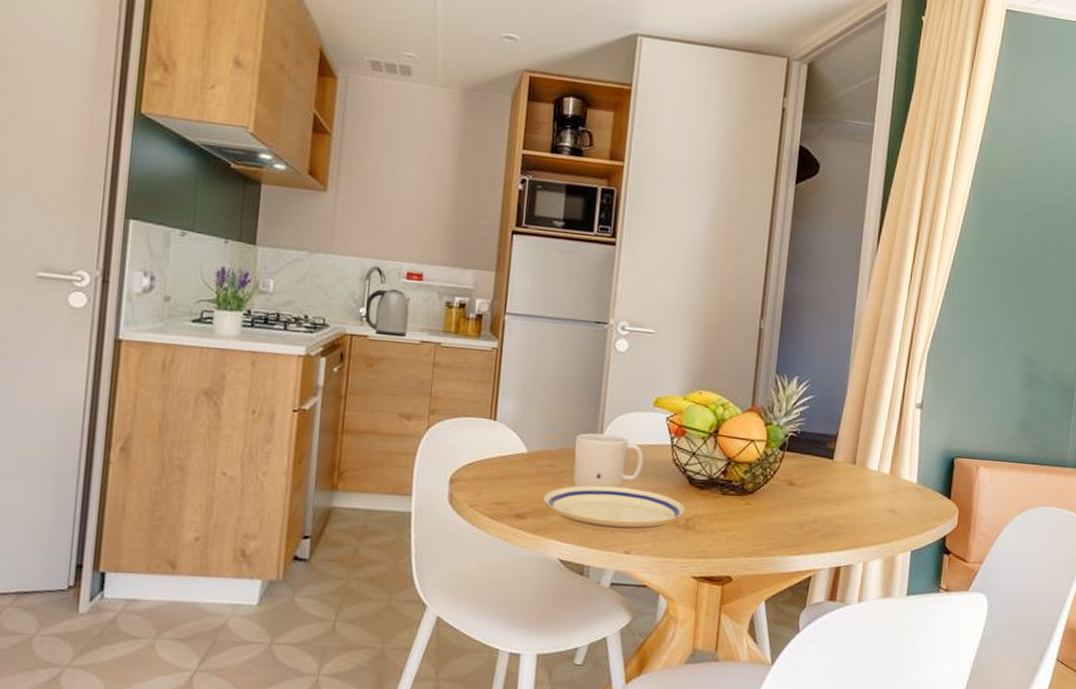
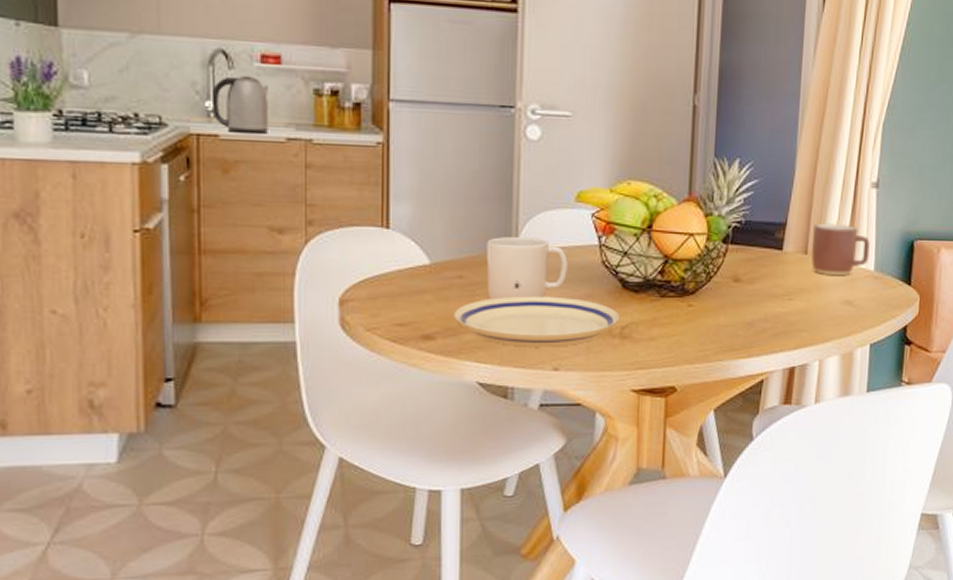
mug: none [859,437,914,486] -> present [811,223,871,276]

